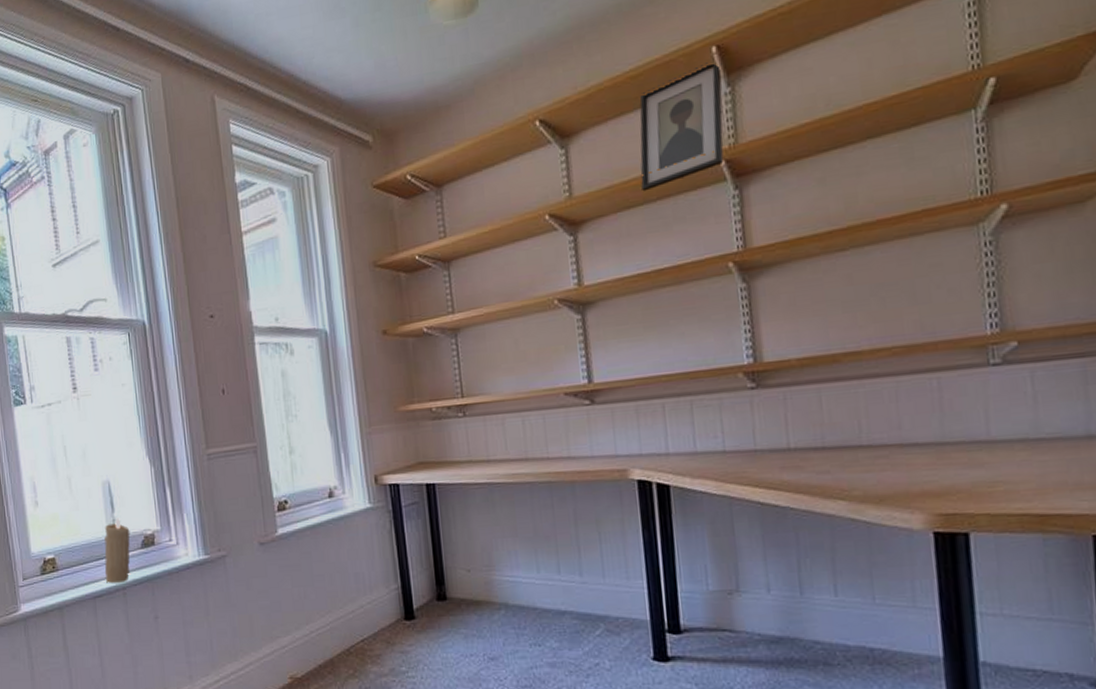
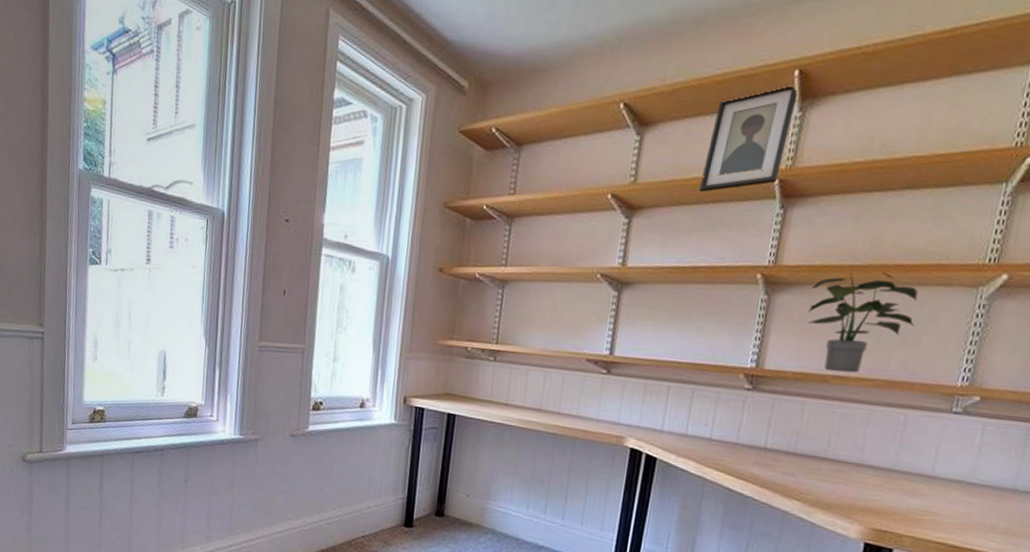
candle: present [104,517,131,584] -> none [147,386,177,445]
potted plant: none [792,230,918,349] -> present [807,272,918,373]

